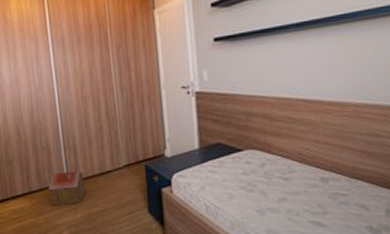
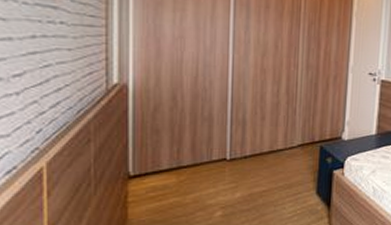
toy house: present [48,171,85,206] -> none [203,147,250,184]

